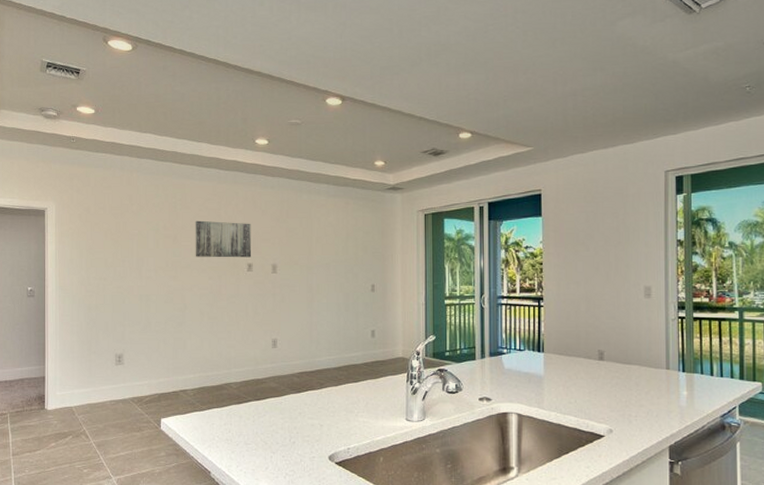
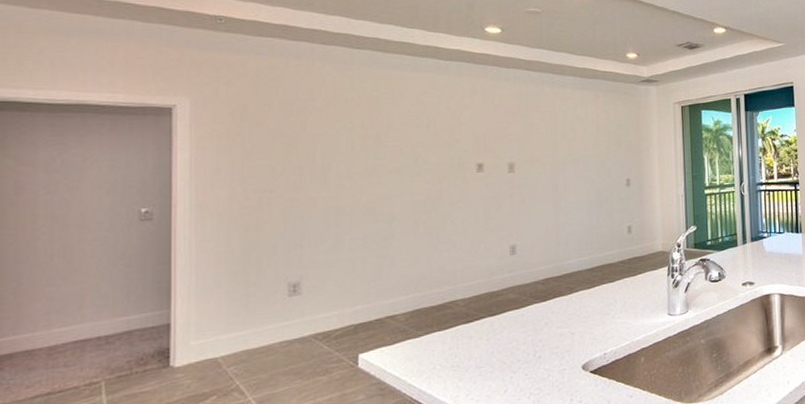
wall art: present [195,220,252,258] -> none [405,117,482,159]

